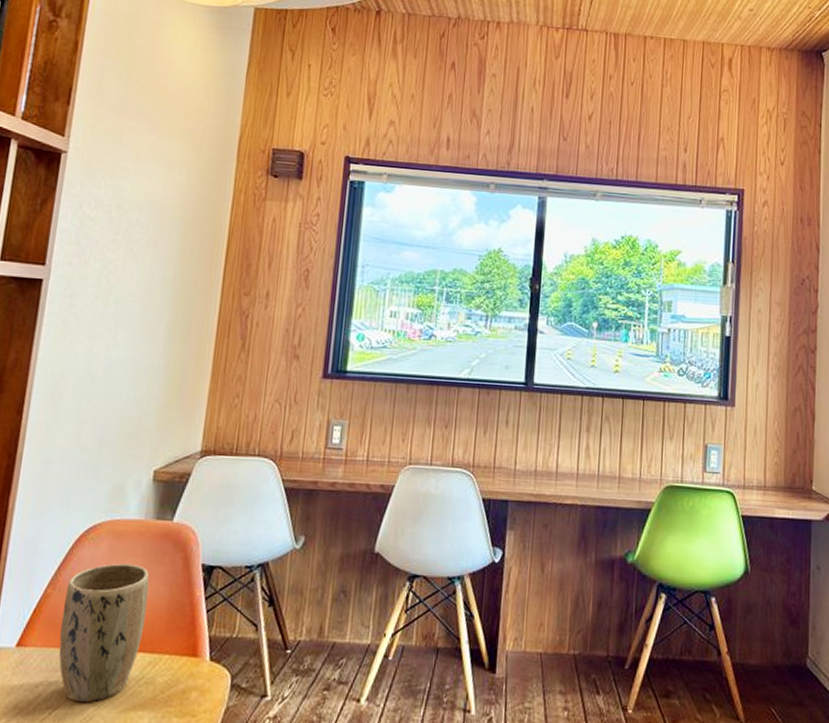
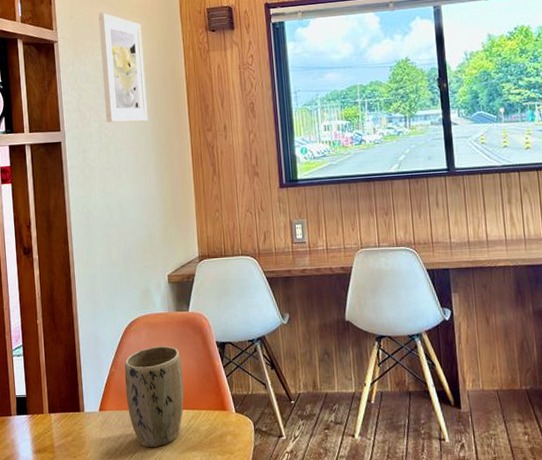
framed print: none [112,127,185,271] -> present [98,12,149,123]

